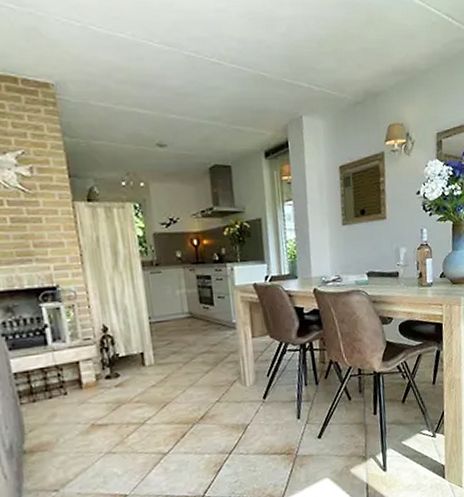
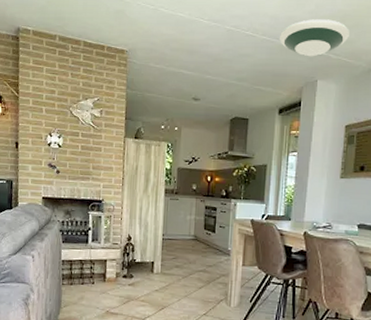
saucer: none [252,44,329,89] -> present [280,19,349,57]

